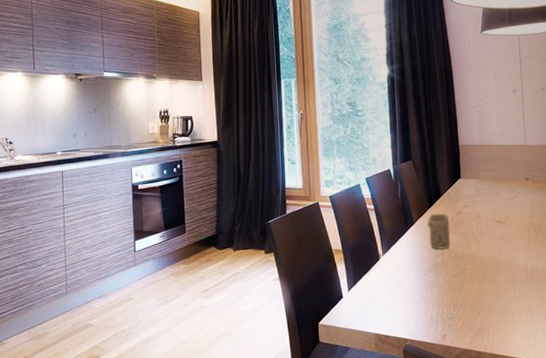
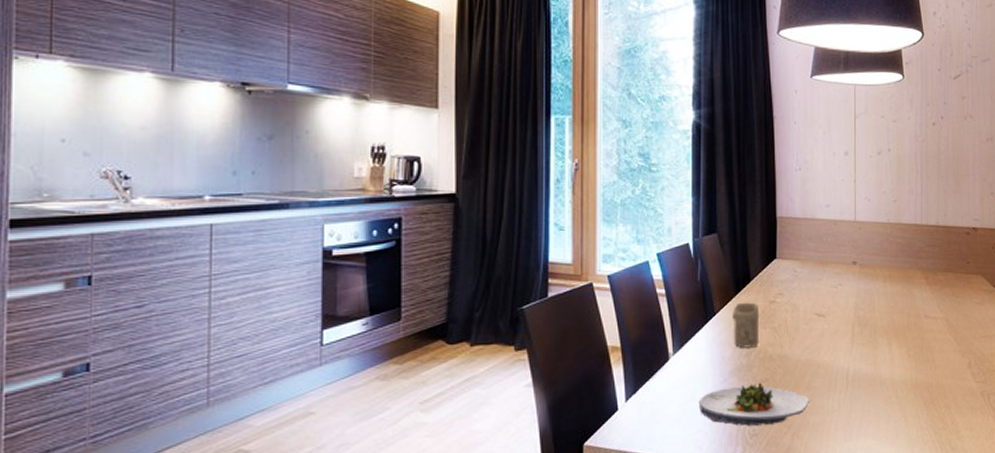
salad plate: none [404,276,495,311] -> present [698,382,809,426]

